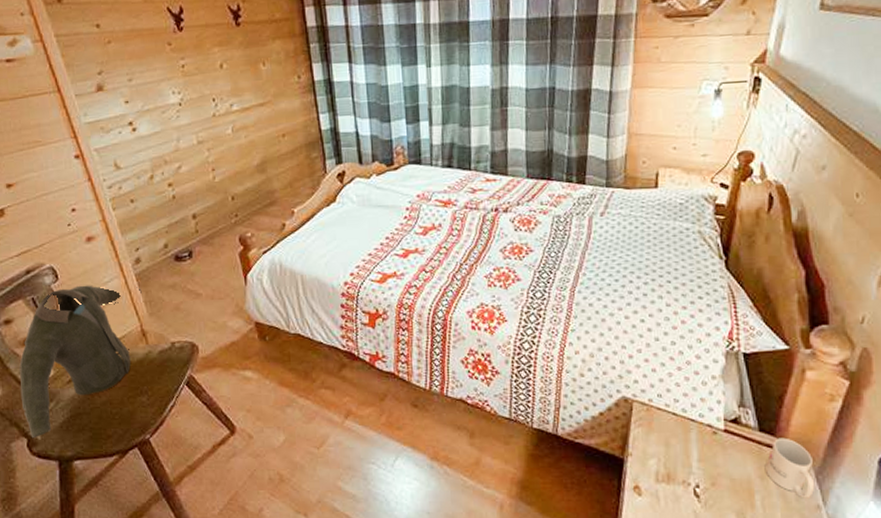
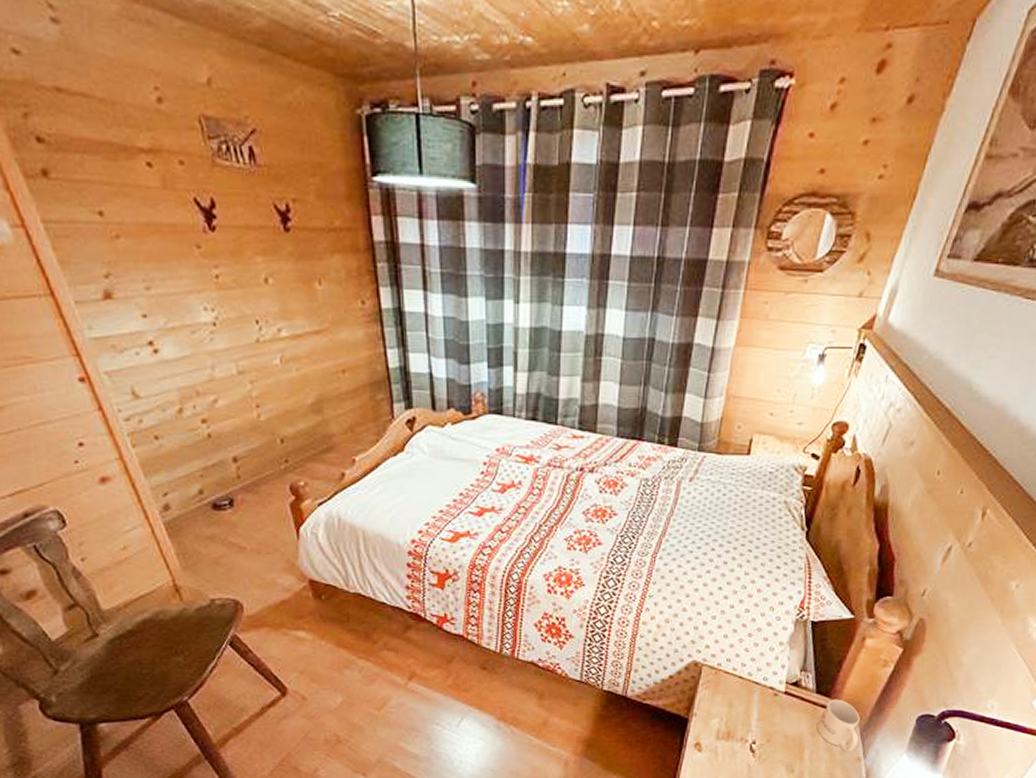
jacket: present [19,285,142,439] -> none [23,533,173,701]

